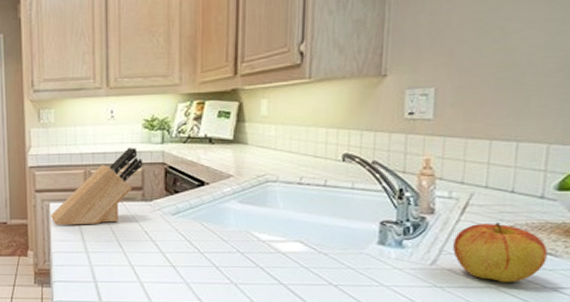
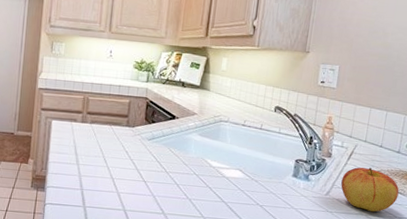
knife block: present [50,148,143,225] -> none [51,82,131,142]

